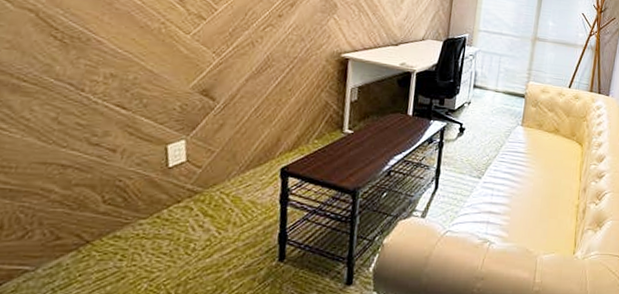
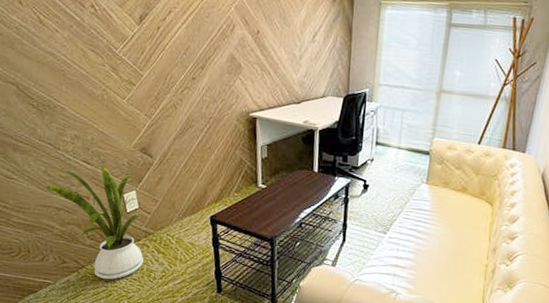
house plant: none [48,109,194,257] -> present [44,165,145,280]

